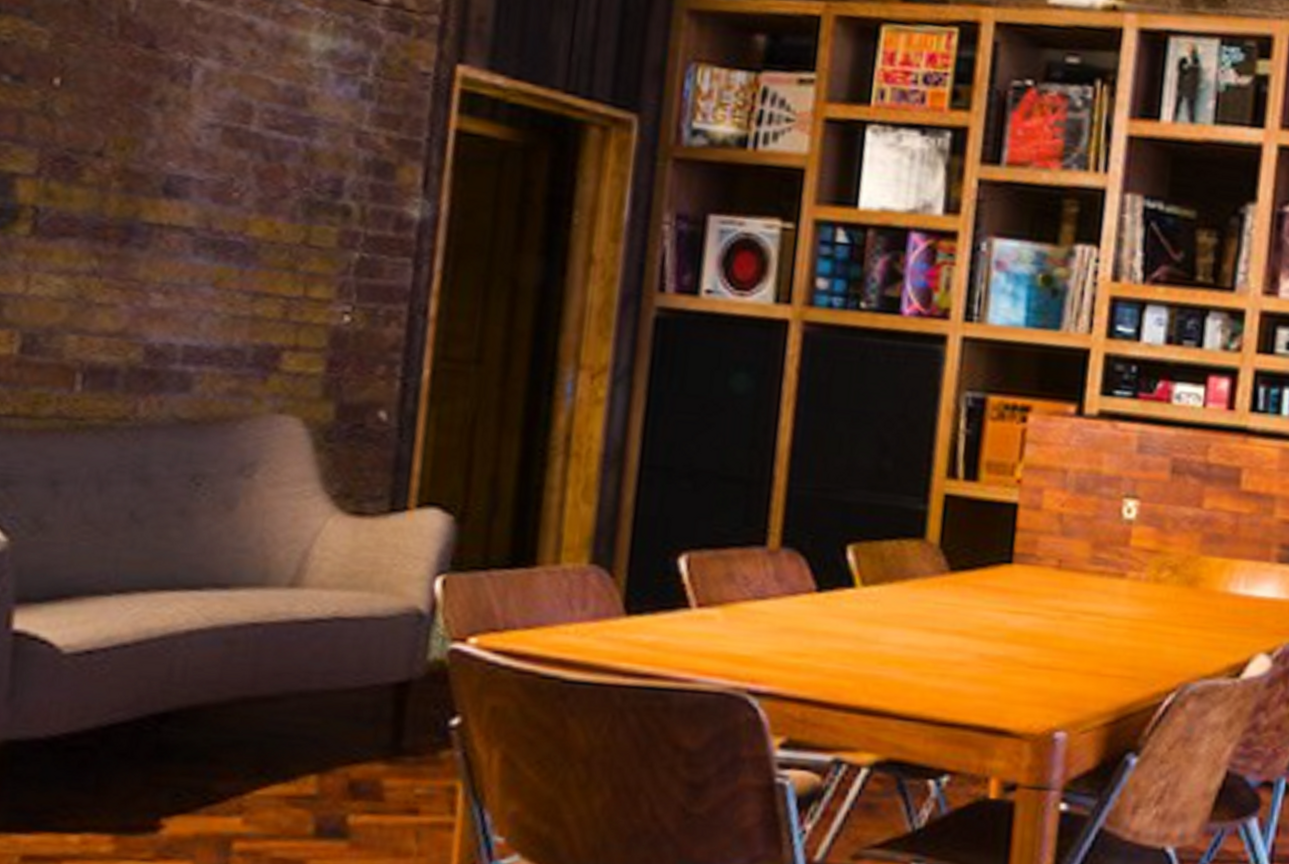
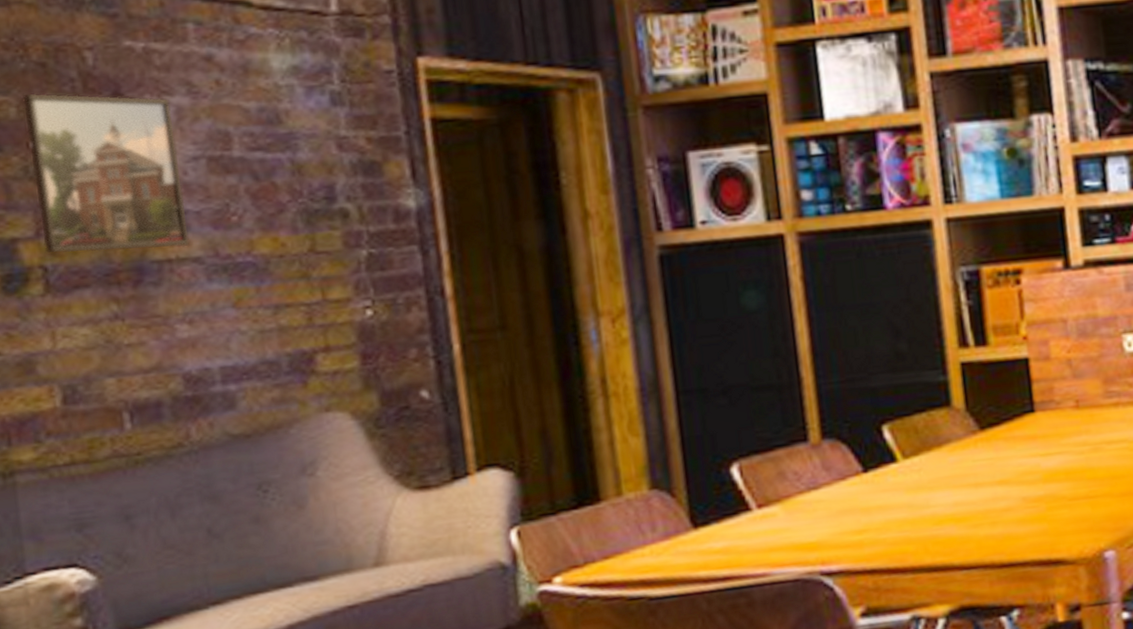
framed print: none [41,28,201,215] -> present [22,93,190,253]

